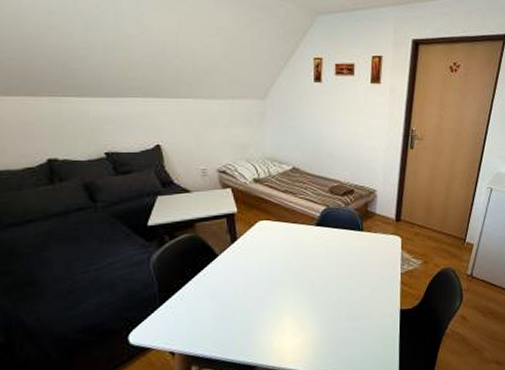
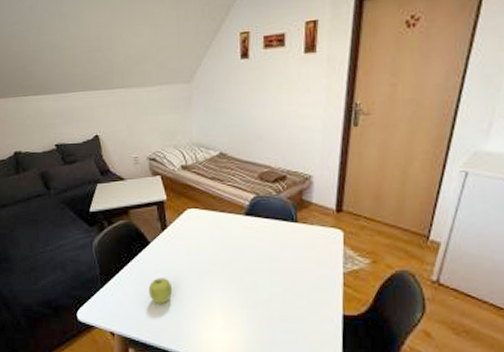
fruit: none [215,290,242,318] -> present [148,278,173,305]

